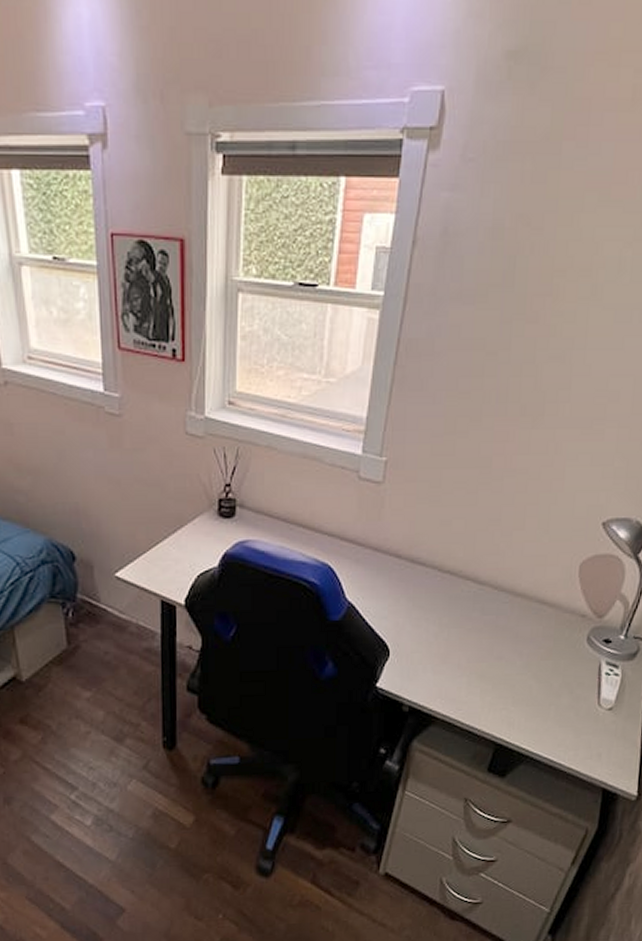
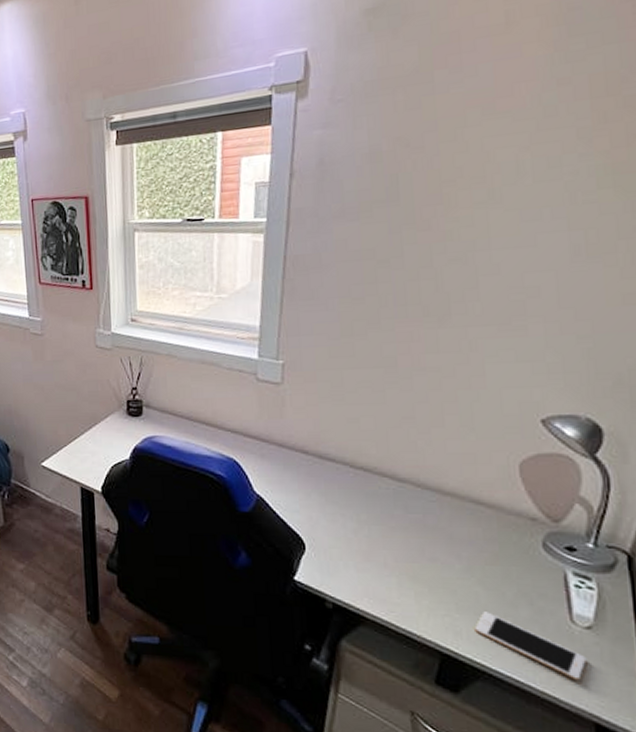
cell phone: none [525,702,605,755] -> present [474,611,587,681]

